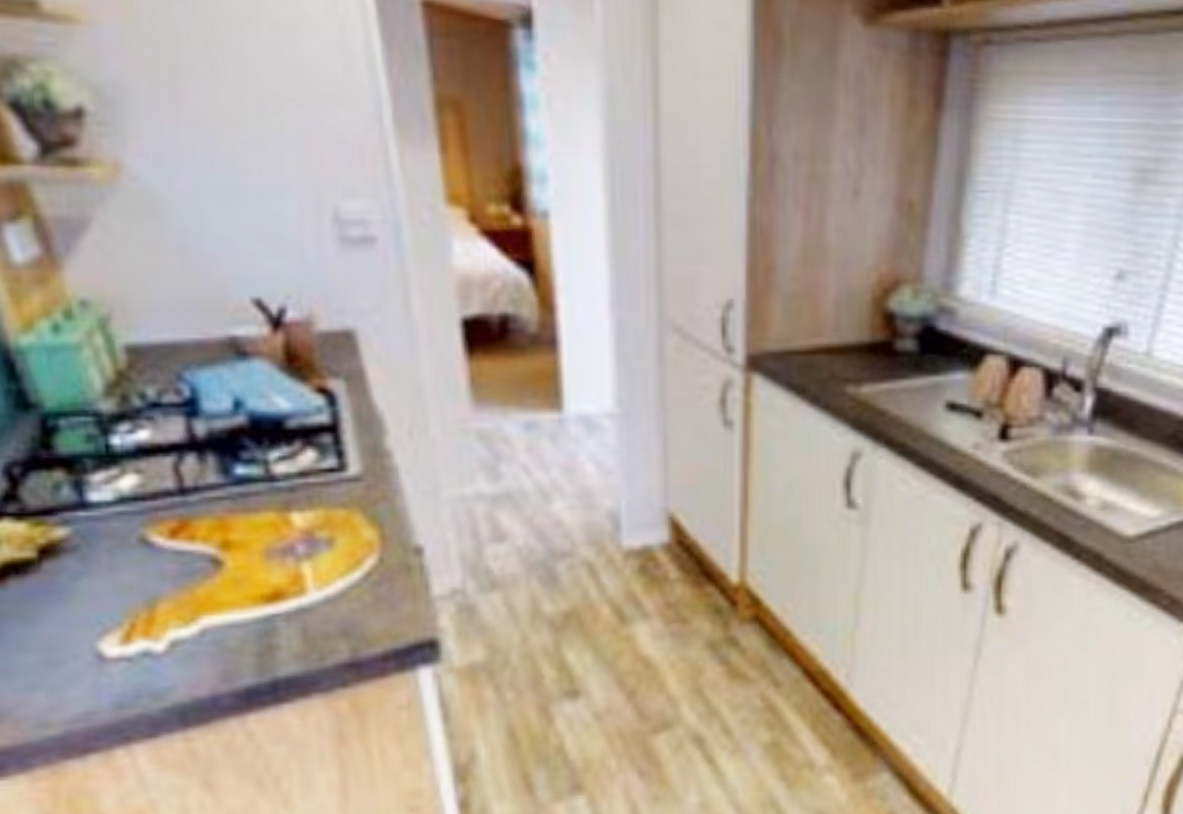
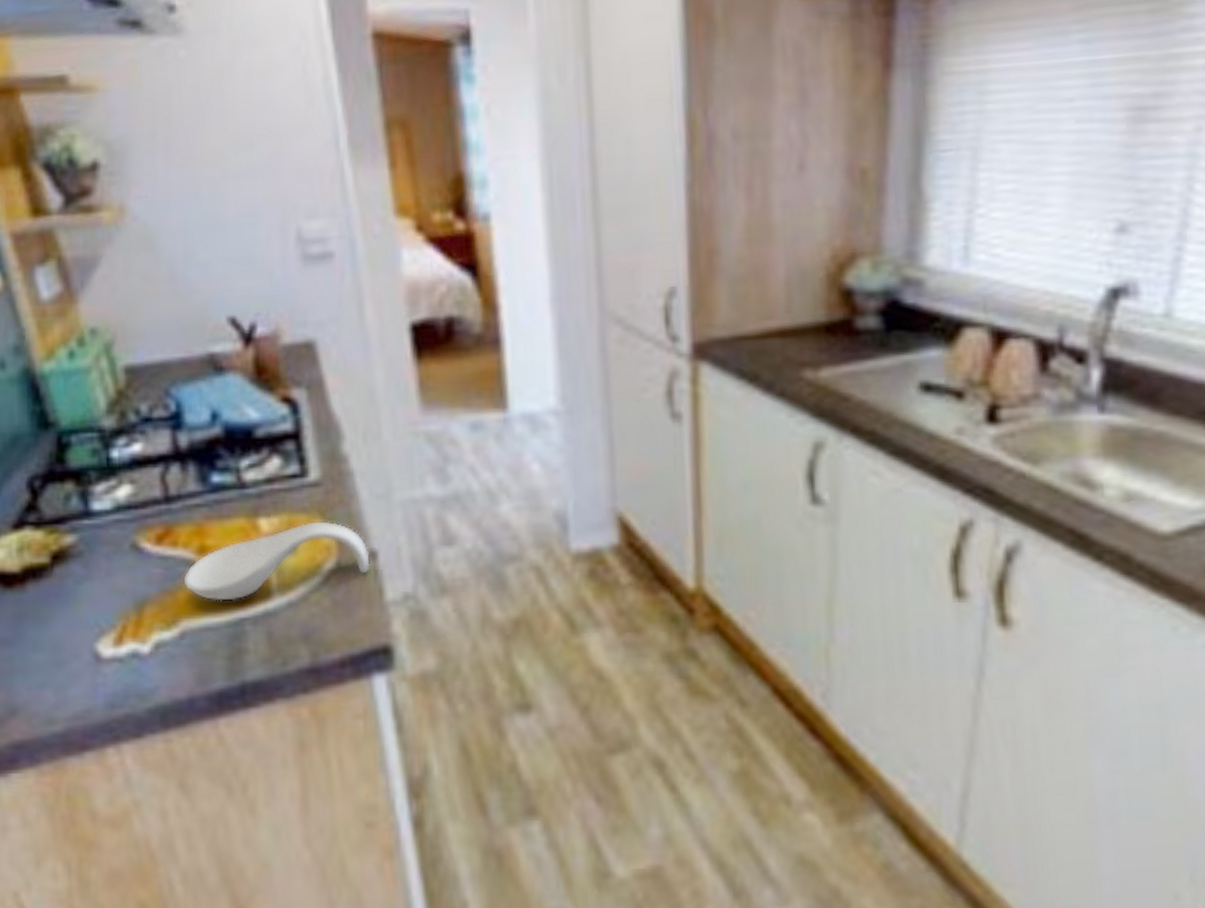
spoon rest: none [203,516,416,598] -> present [183,521,370,601]

